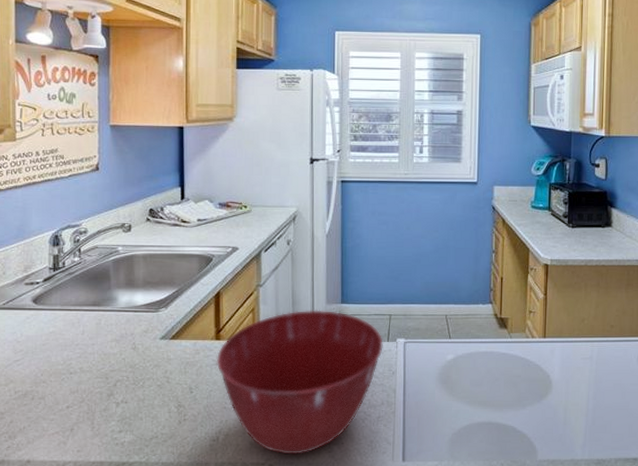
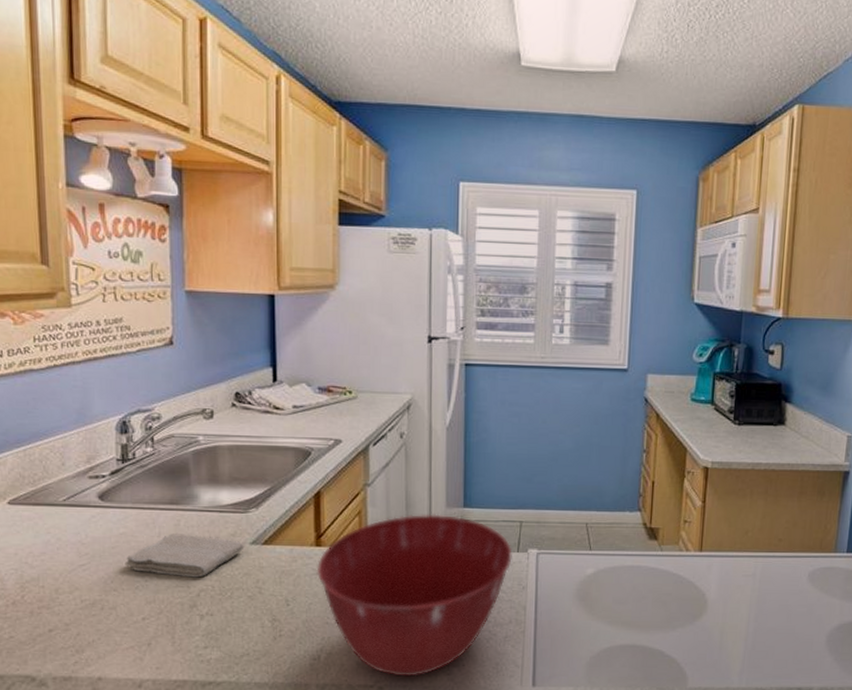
washcloth: none [53,331,155,370] -> present [125,533,244,578]

